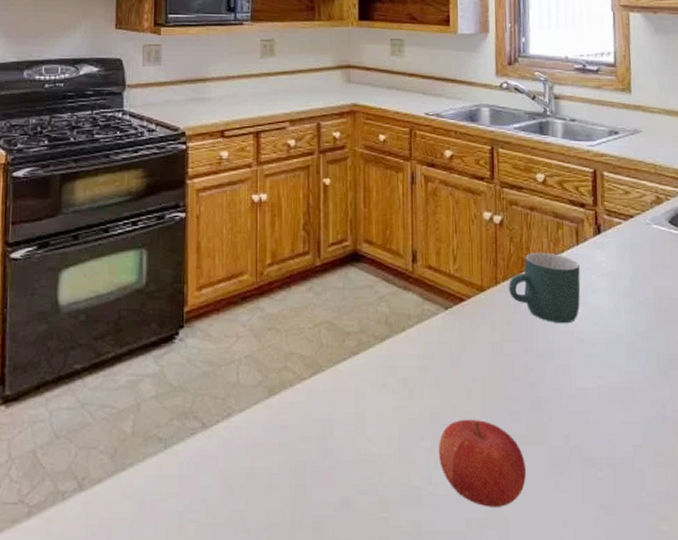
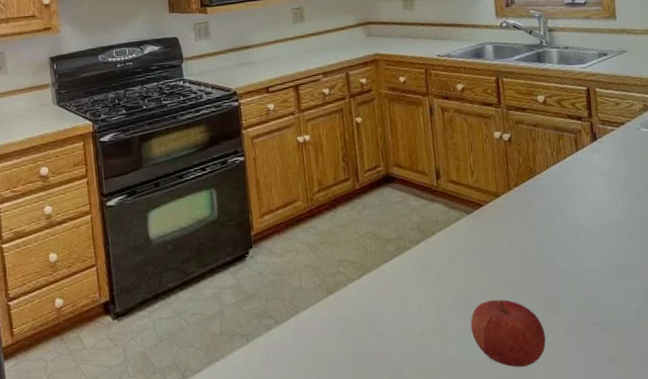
mug: present [509,252,581,324] -> none [520,160,583,217]

